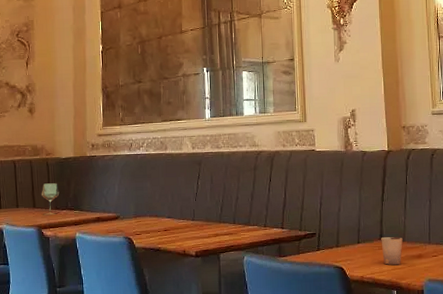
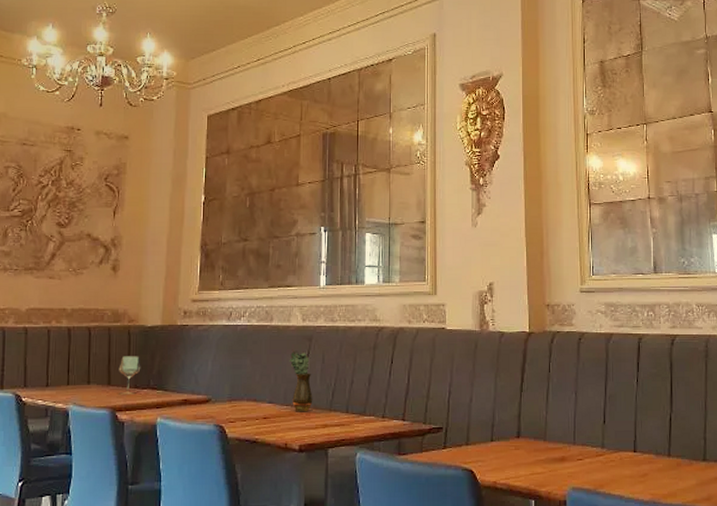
vase: none [183,172,205,225] -> present [289,349,313,412]
cup: present [381,237,403,265] -> none [518,435,543,468]

